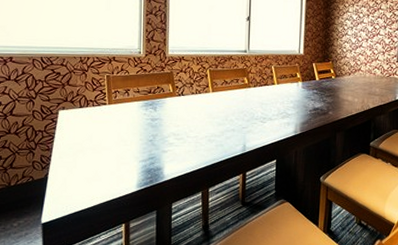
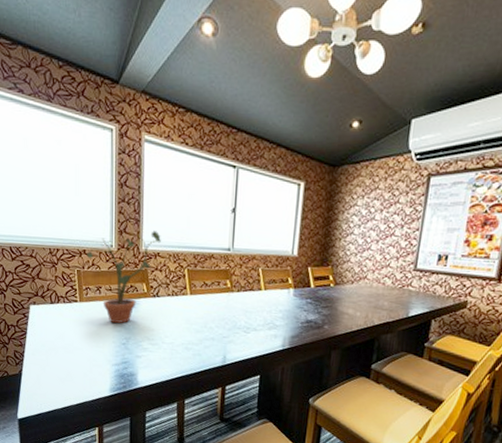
potted plant: none [116,38,185,123] -> present [87,231,161,324]

